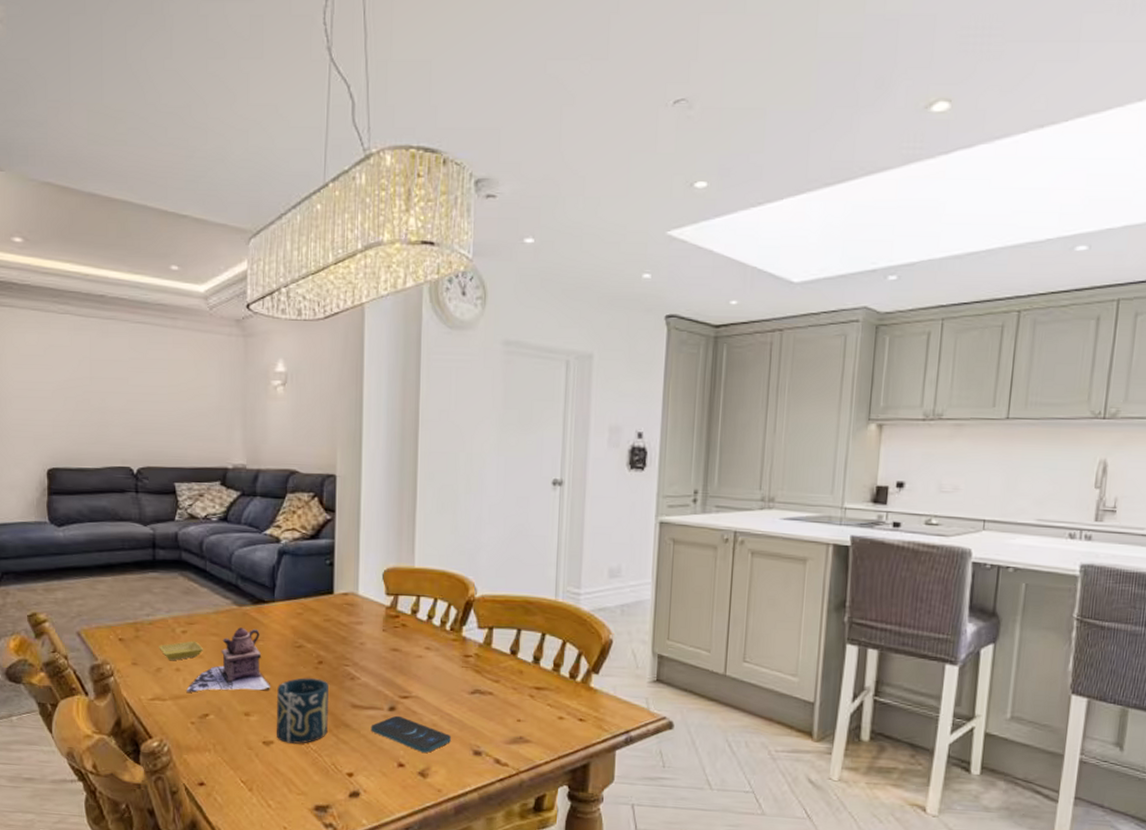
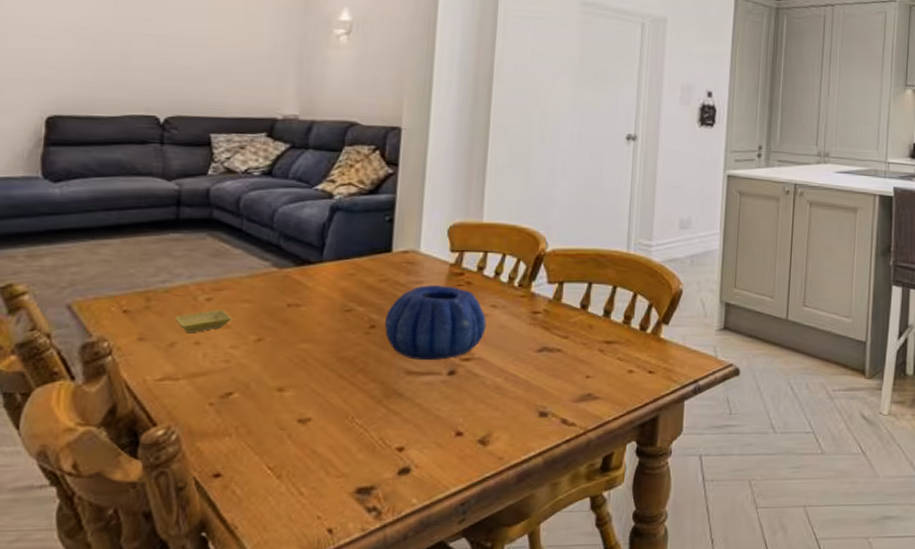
teapot: present [186,627,271,693] -> none [206,292,313,369]
cup: present [276,678,329,744] -> none [315,344,381,419]
decorative bowl: none [331,626,422,696] -> present [385,285,487,360]
smartphone: present [370,715,451,753] -> none [426,380,515,418]

